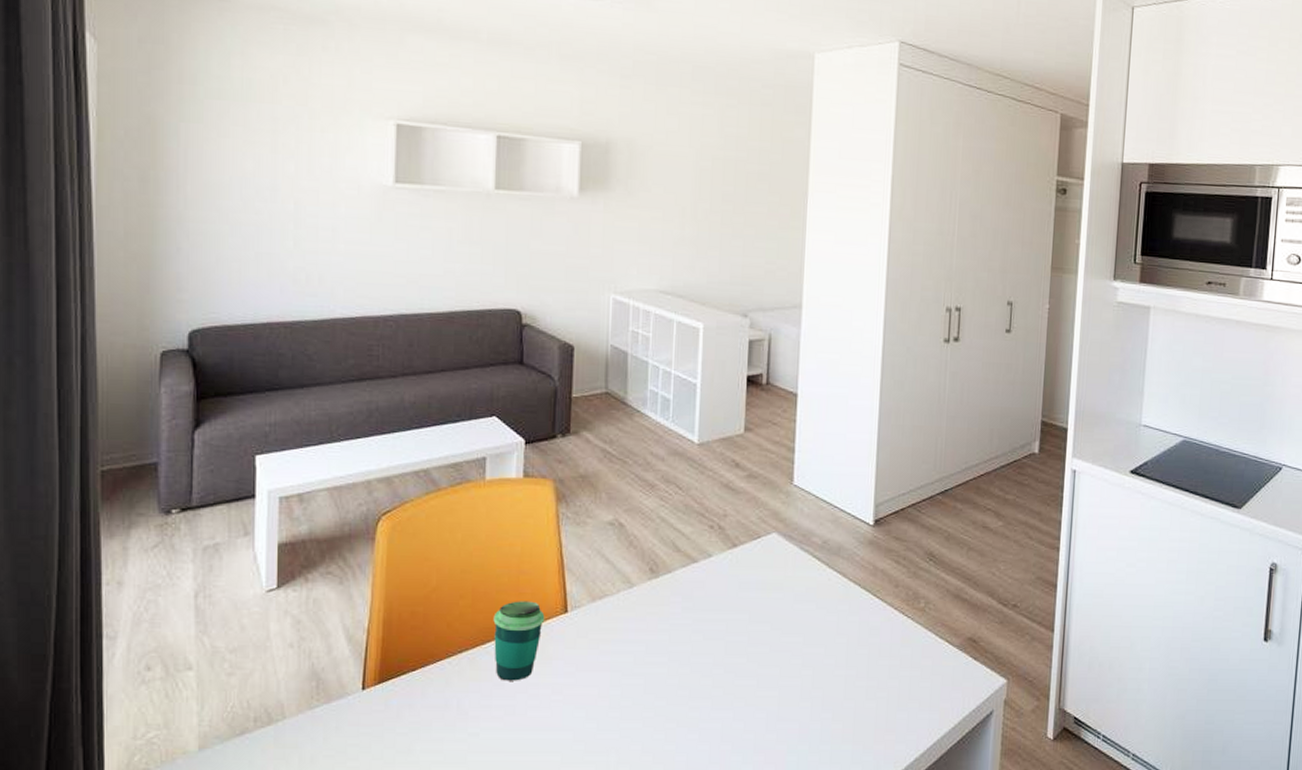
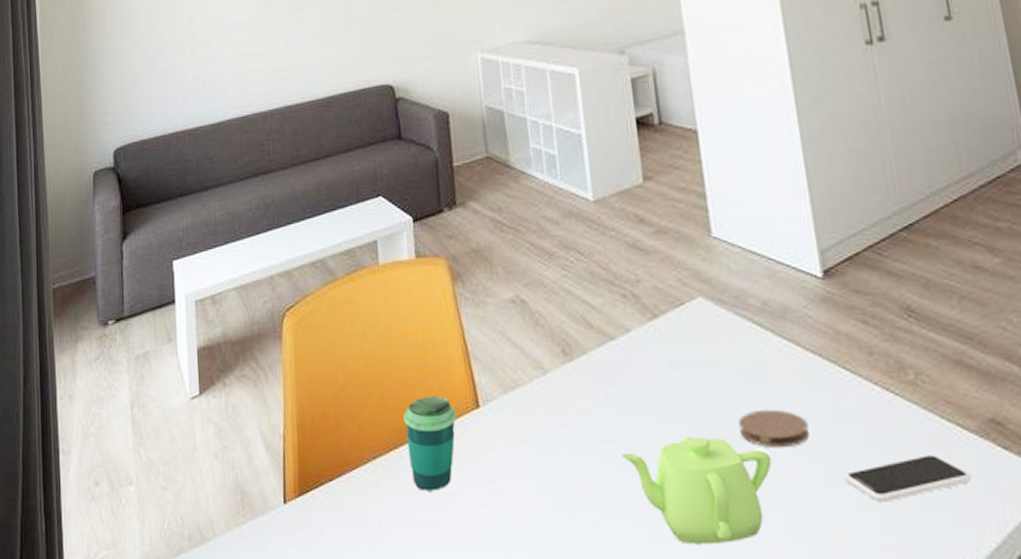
teapot: none [686,644,807,725] -> present [620,437,772,545]
coaster: none [786,624,840,654] -> present [738,409,810,448]
smartphone: none [860,662,947,695] -> present [845,455,971,503]

